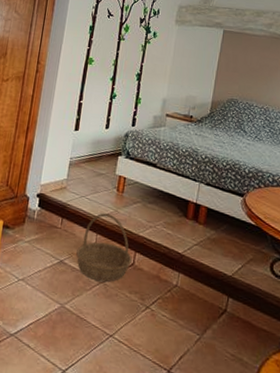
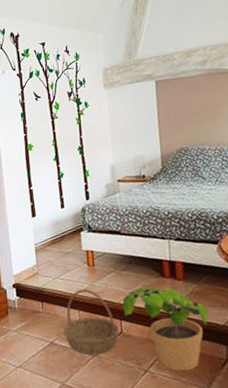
potted plant: none [140,223,220,315] -> present [122,287,209,371]

